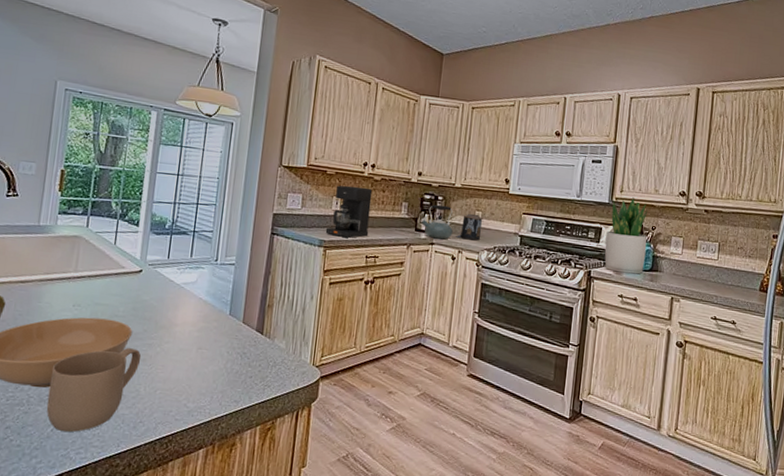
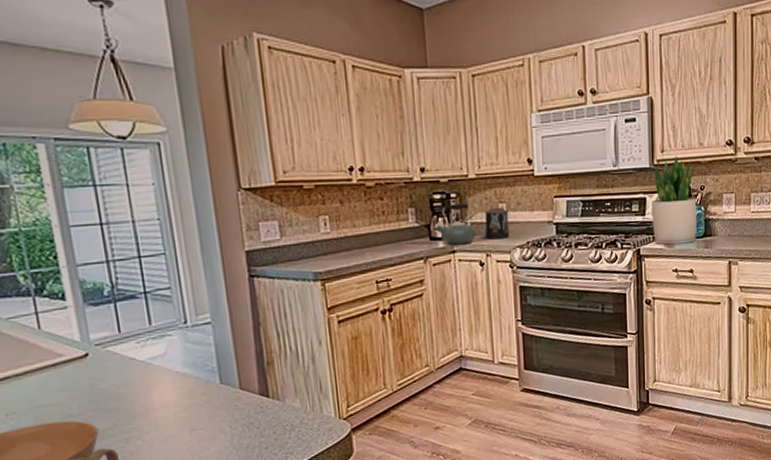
coffee maker: present [325,185,373,238] -> none [318,198,374,265]

